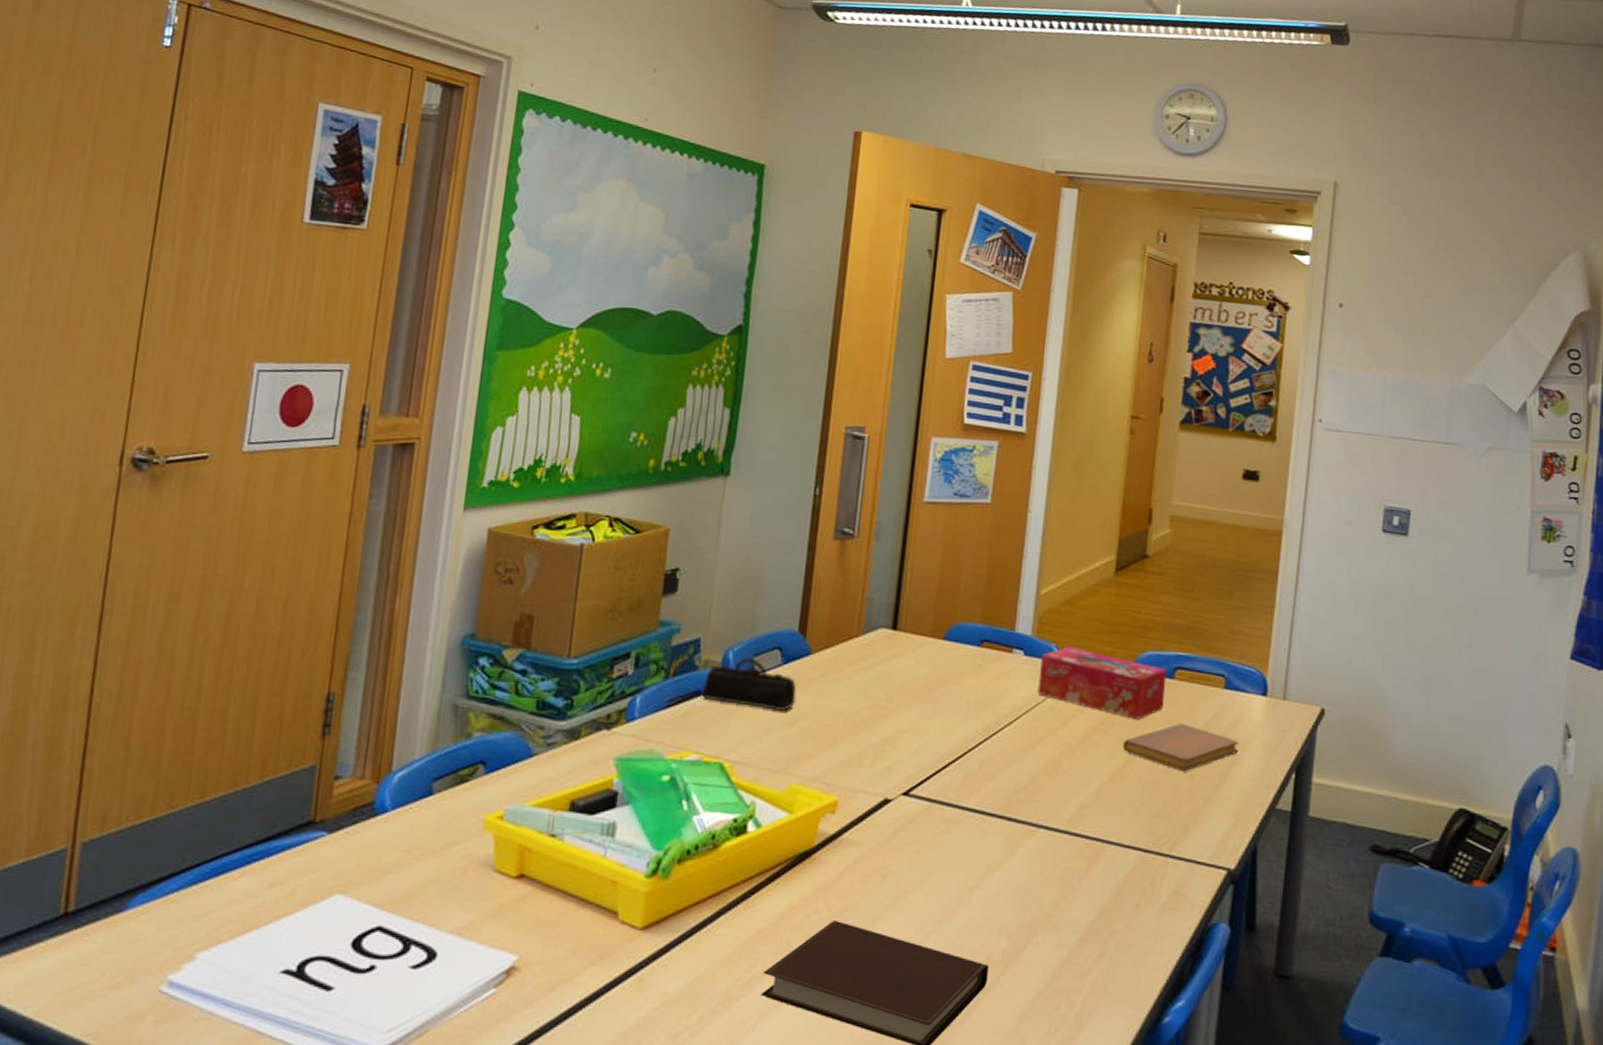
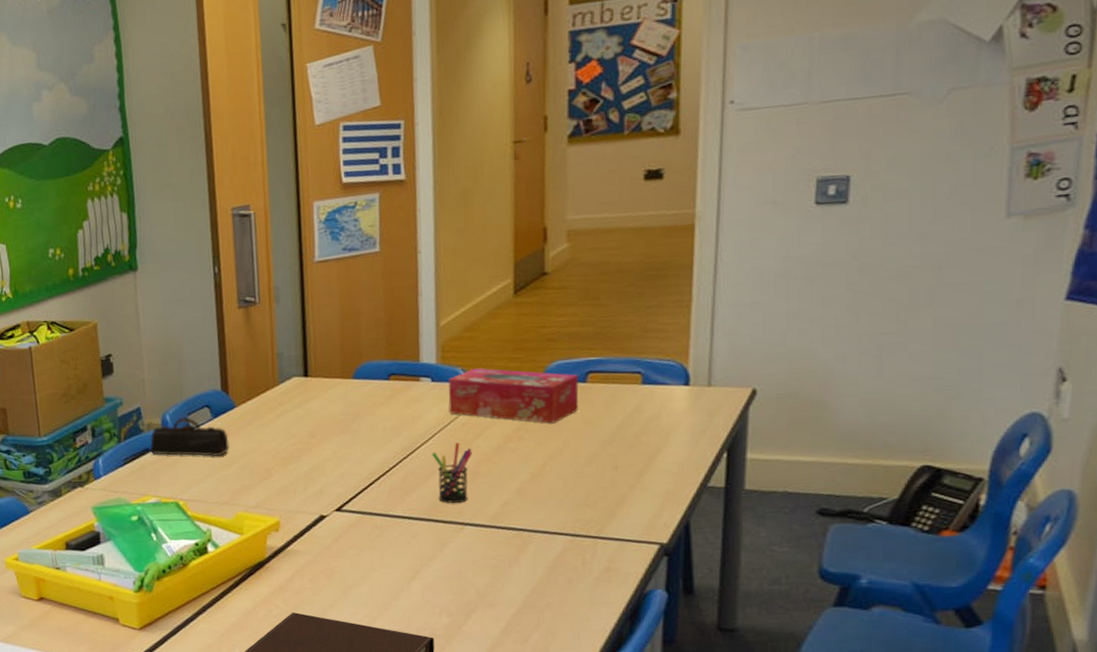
pen holder: none [1014,729,1056,800] -> present [432,443,472,503]
notebook: present [1123,723,1239,771] -> none [540,421,663,463]

